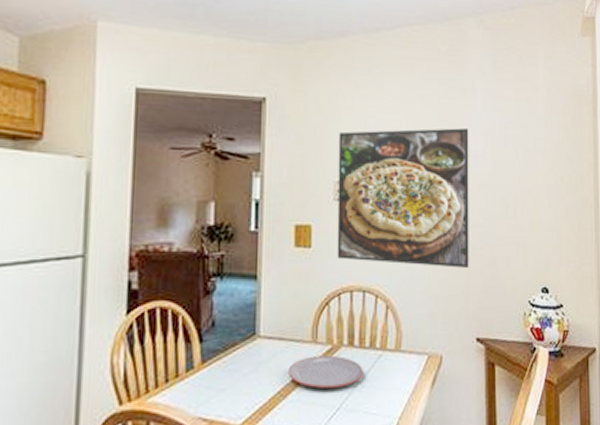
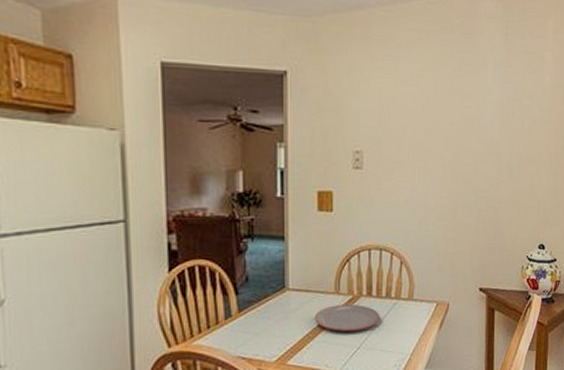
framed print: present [337,128,469,268] -> none [356,100,479,228]

